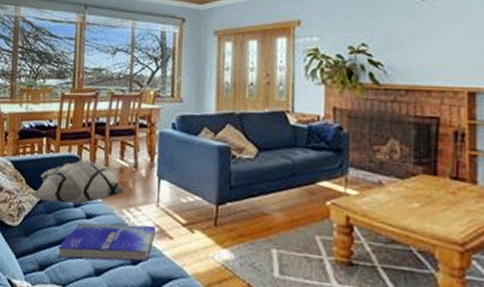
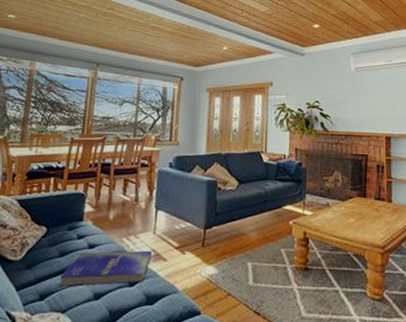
decorative pillow: present [33,160,127,204] -> none [38,196,128,236]

